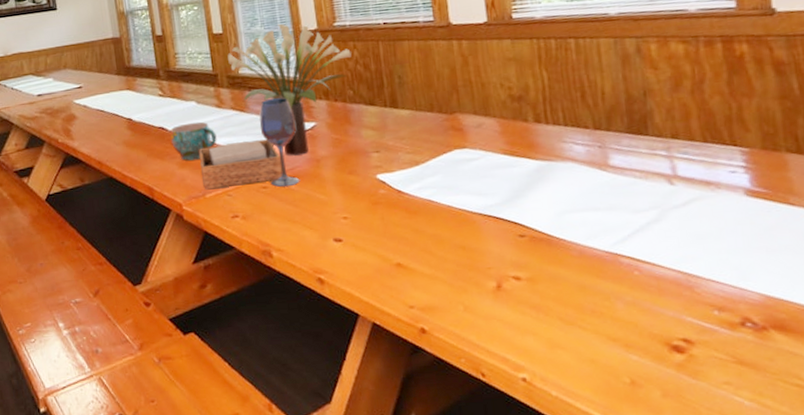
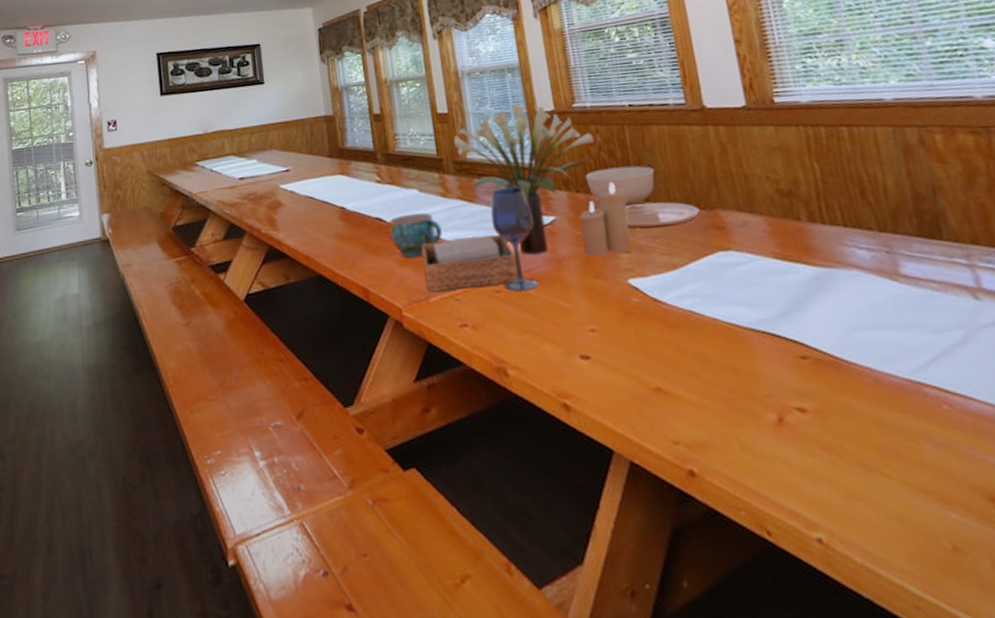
candle: none [336,92,380,157] -> present [579,183,631,257]
bowl: none [343,77,404,113] -> present [585,165,655,207]
plate: none [376,108,442,132] -> present [624,202,700,230]

